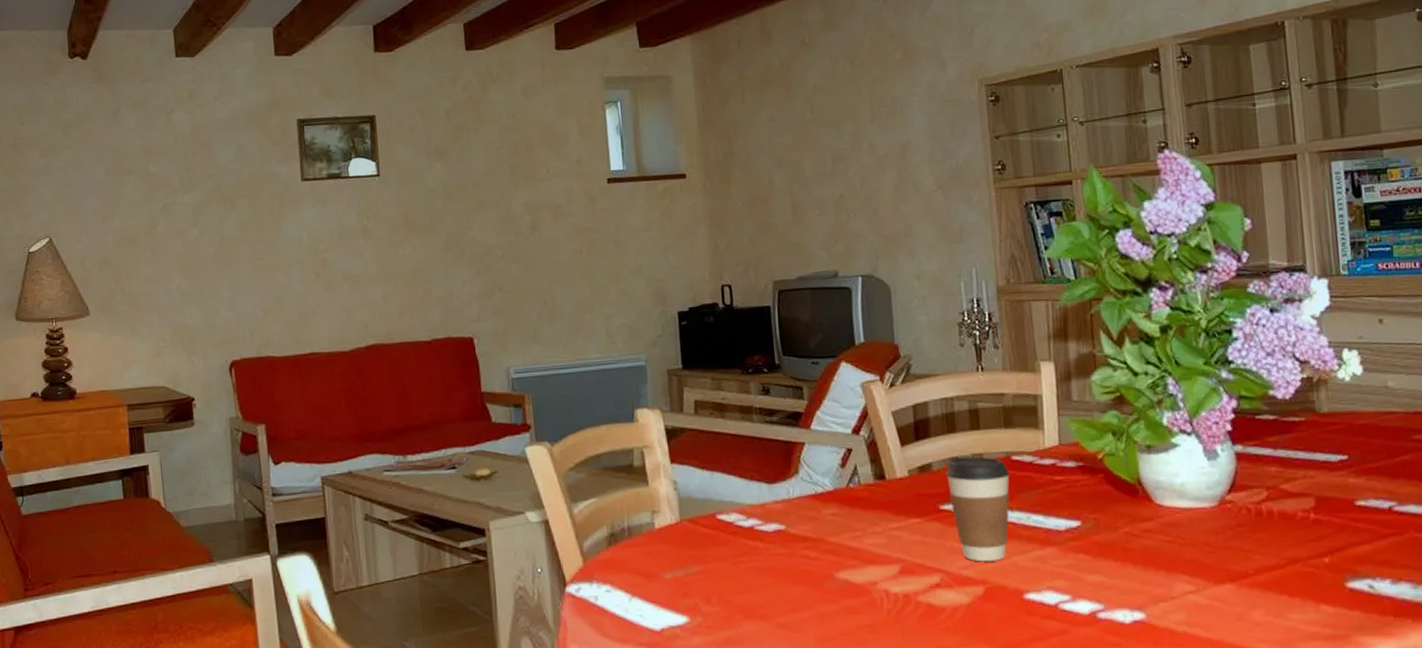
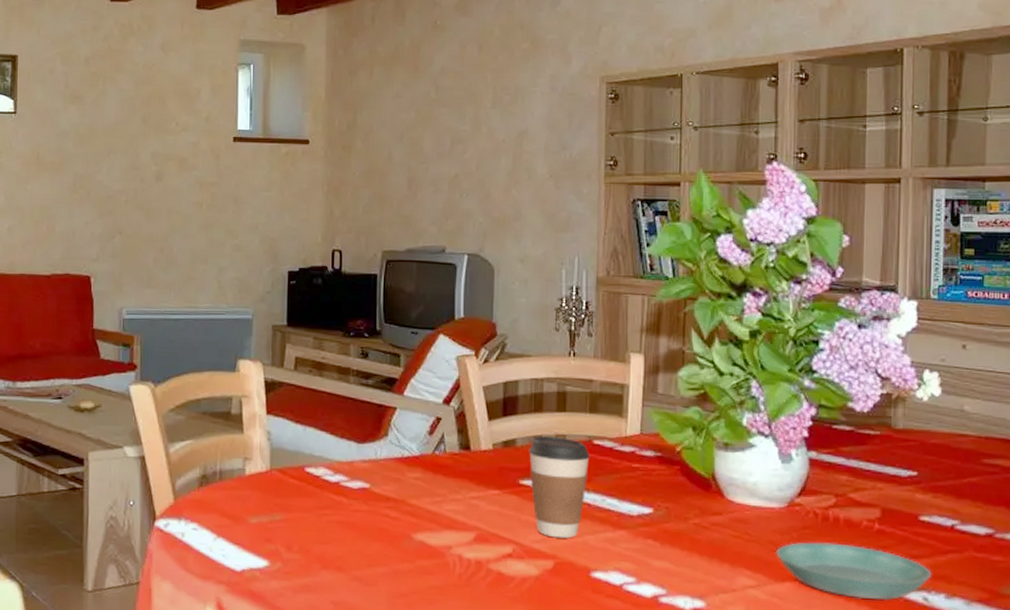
saucer: none [1212,538,1375,594] -> present [776,542,932,601]

